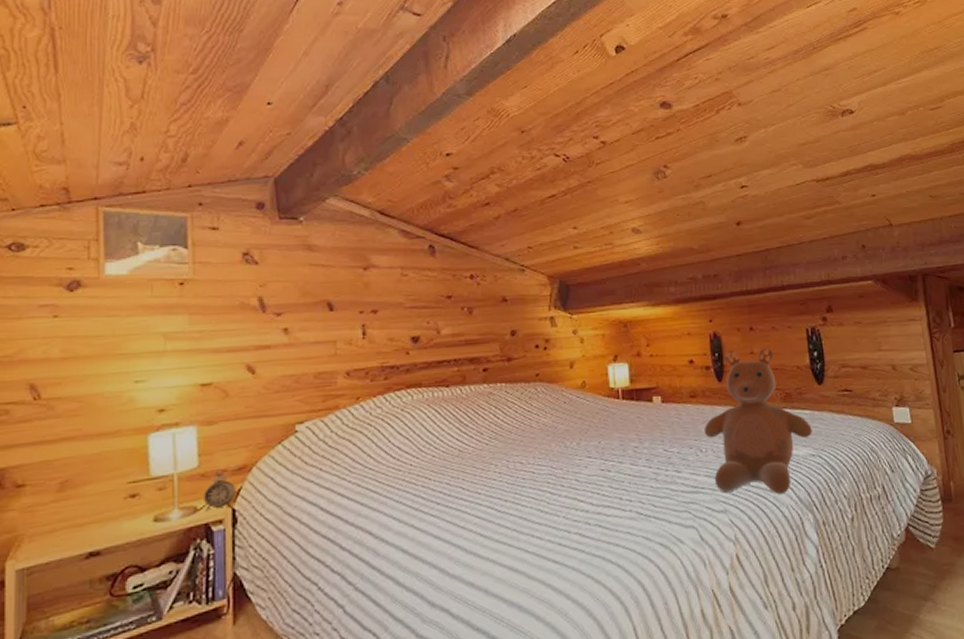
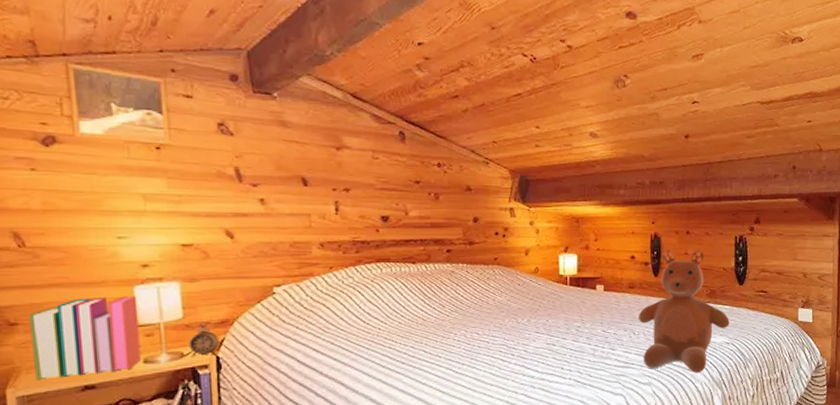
books: none [37,445,151,550] -> present [28,296,141,381]

